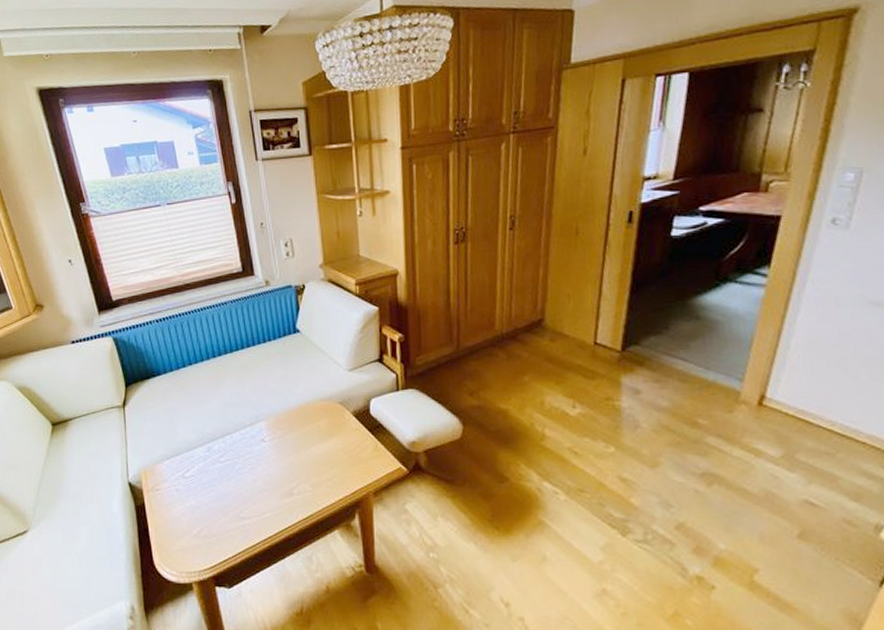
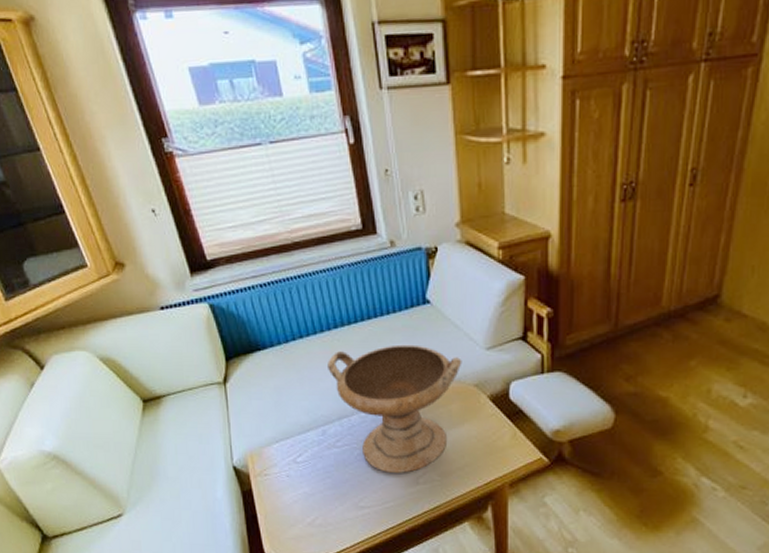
decorative bowl: none [213,368,329,485] -> present [328,344,462,473]

